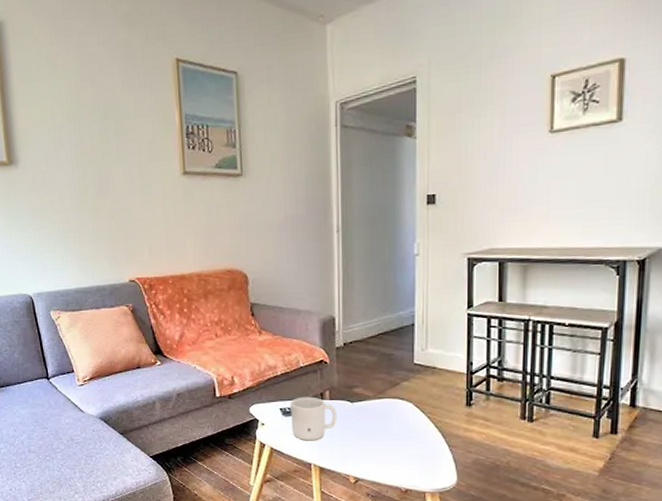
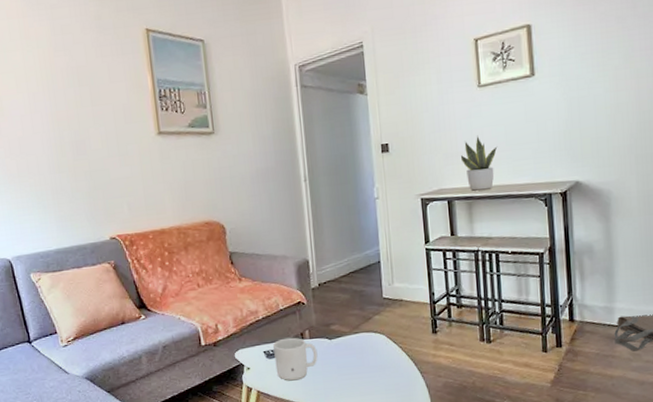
potted plant: none [520,189,566,253] -> present [461,135,498,191]

